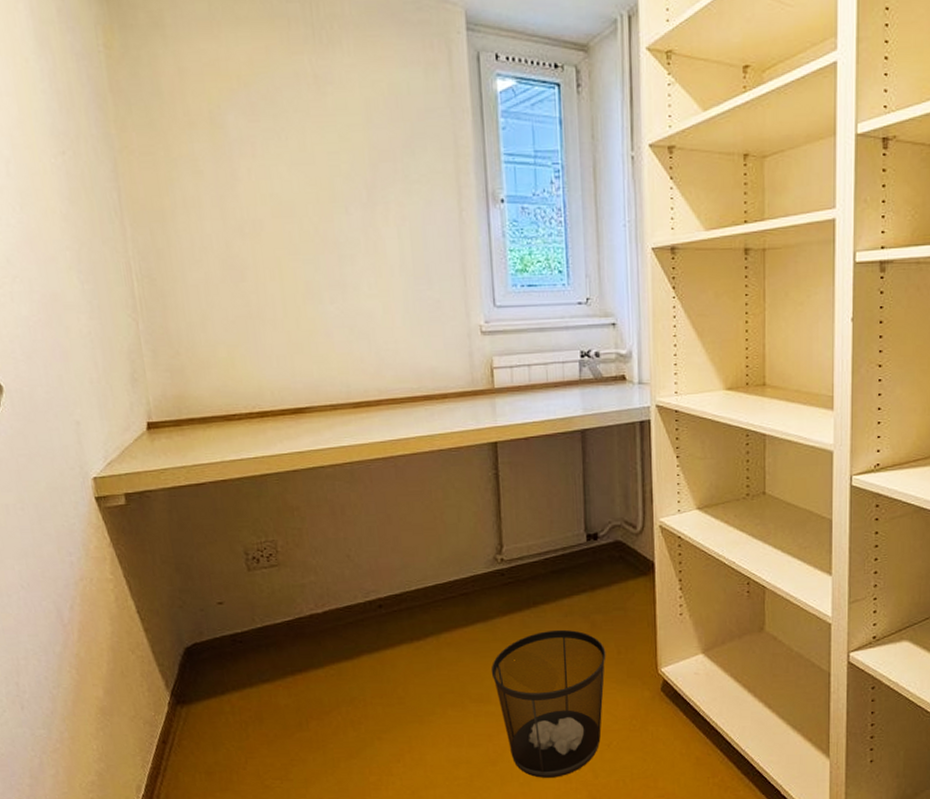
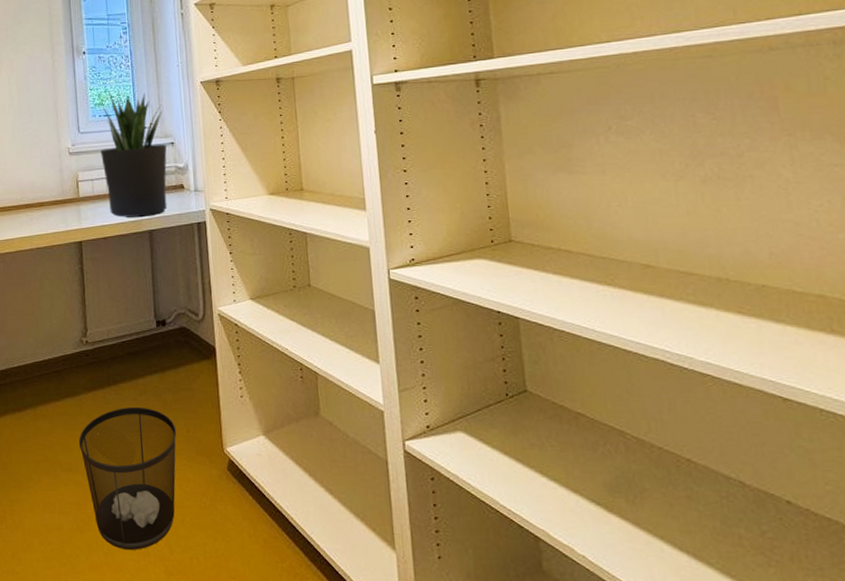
planter: none [523,252,607,414] -> present [101,90,167,218]

